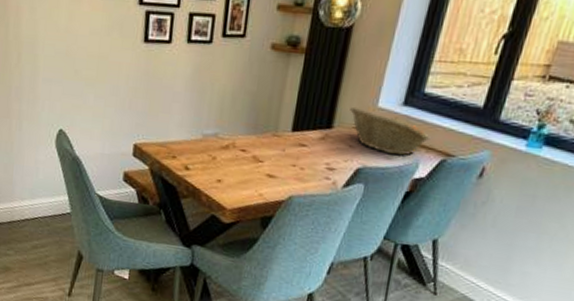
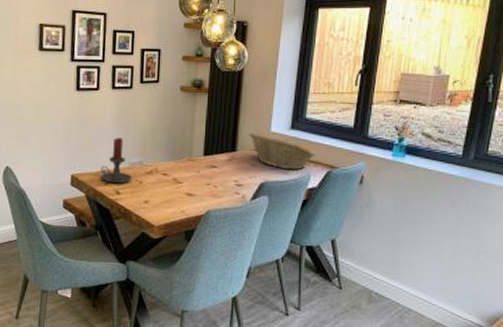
candle holder: none [167,103,205,158] -> present [100,138,133,184]

